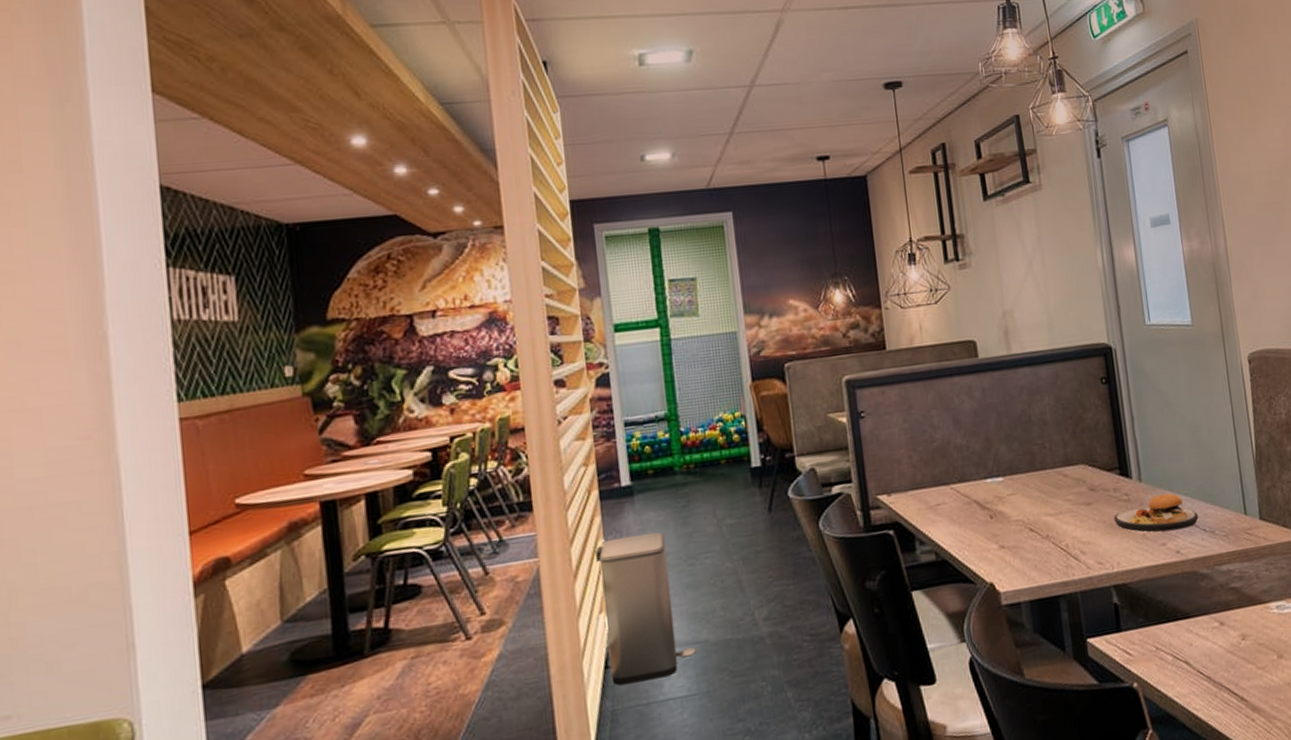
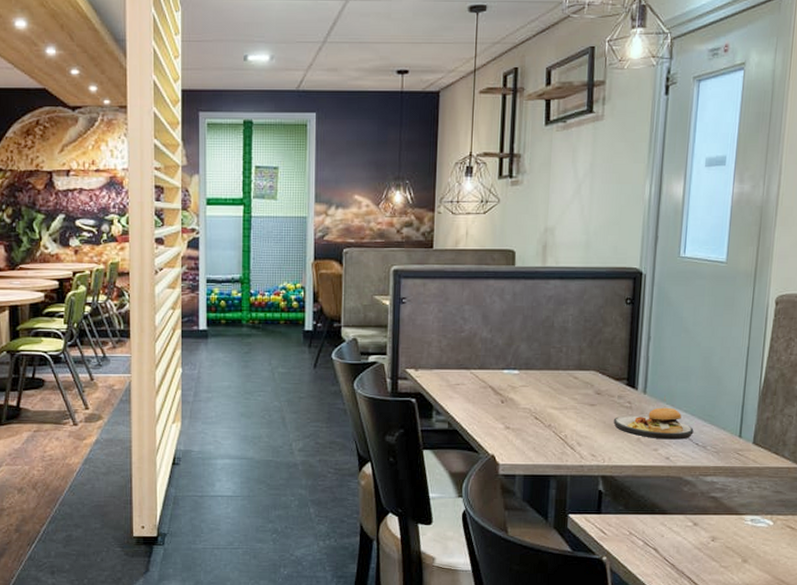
pedal bin: present [595,532,696,686] -> none [174,369,243,479]

